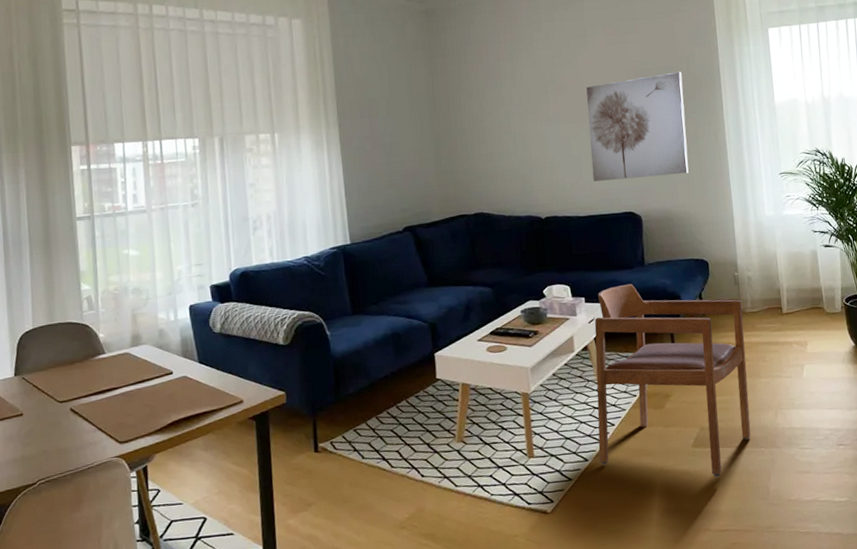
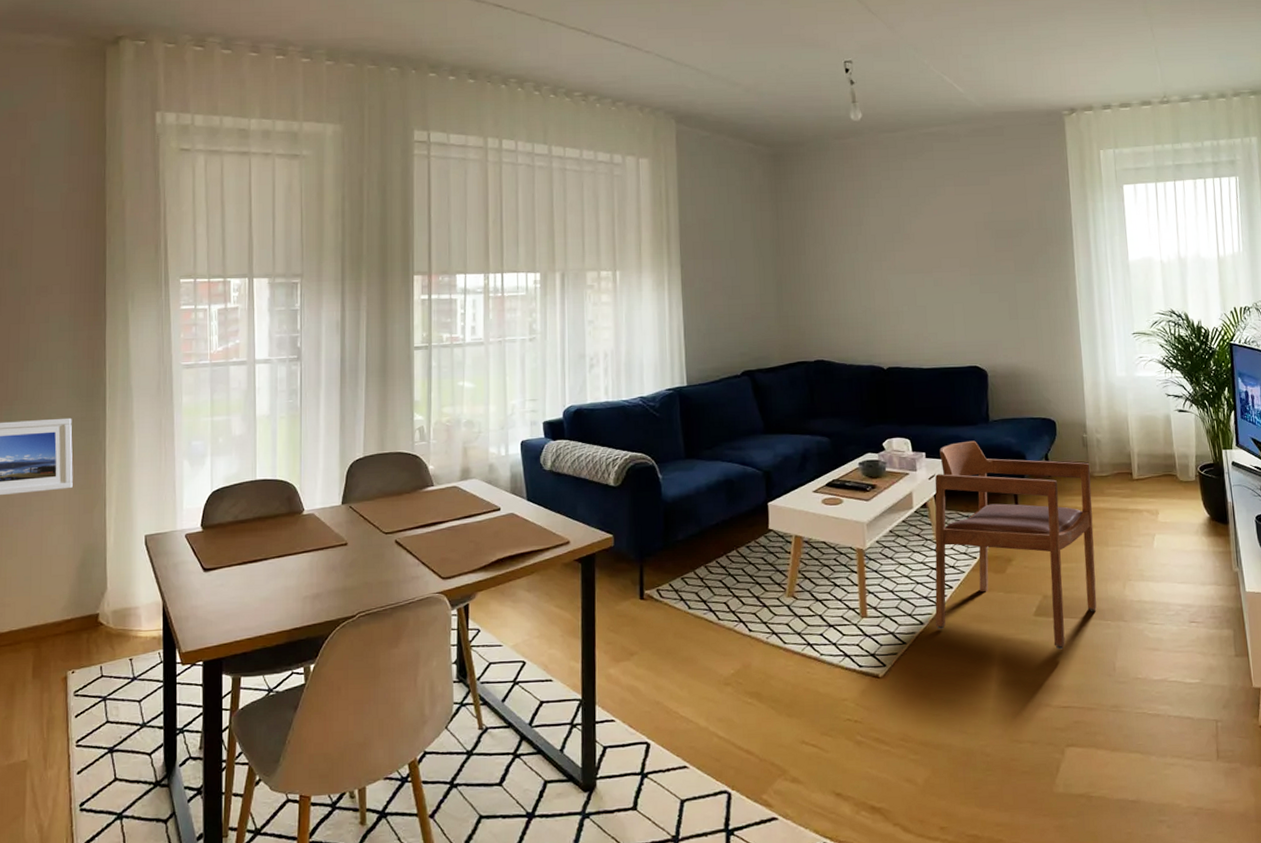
wall art: present [586,71,689,182] -> none [934,225,1038,333]

